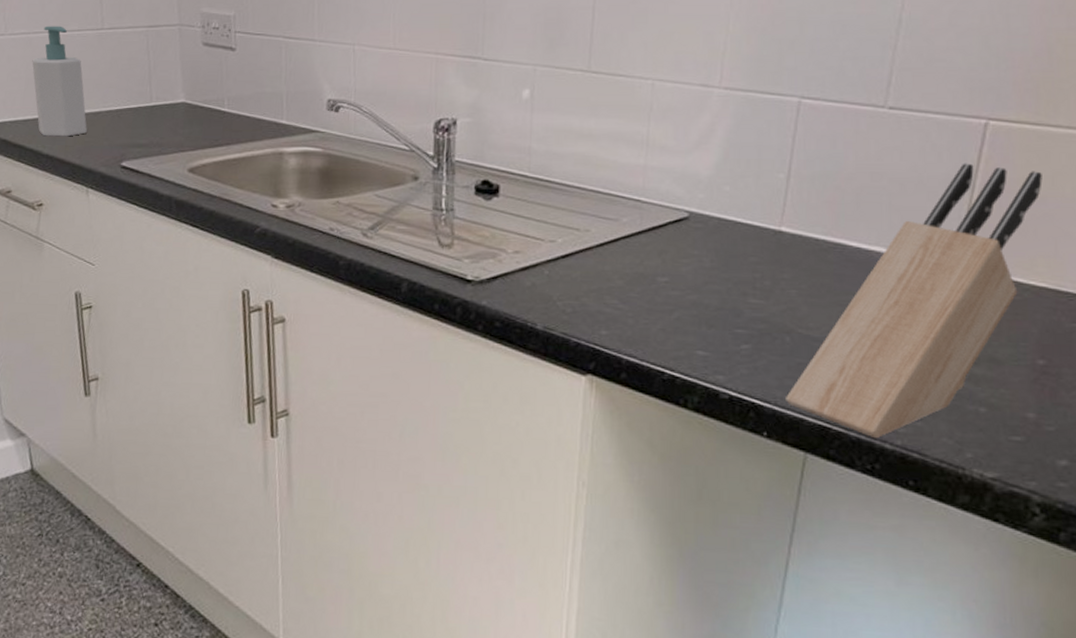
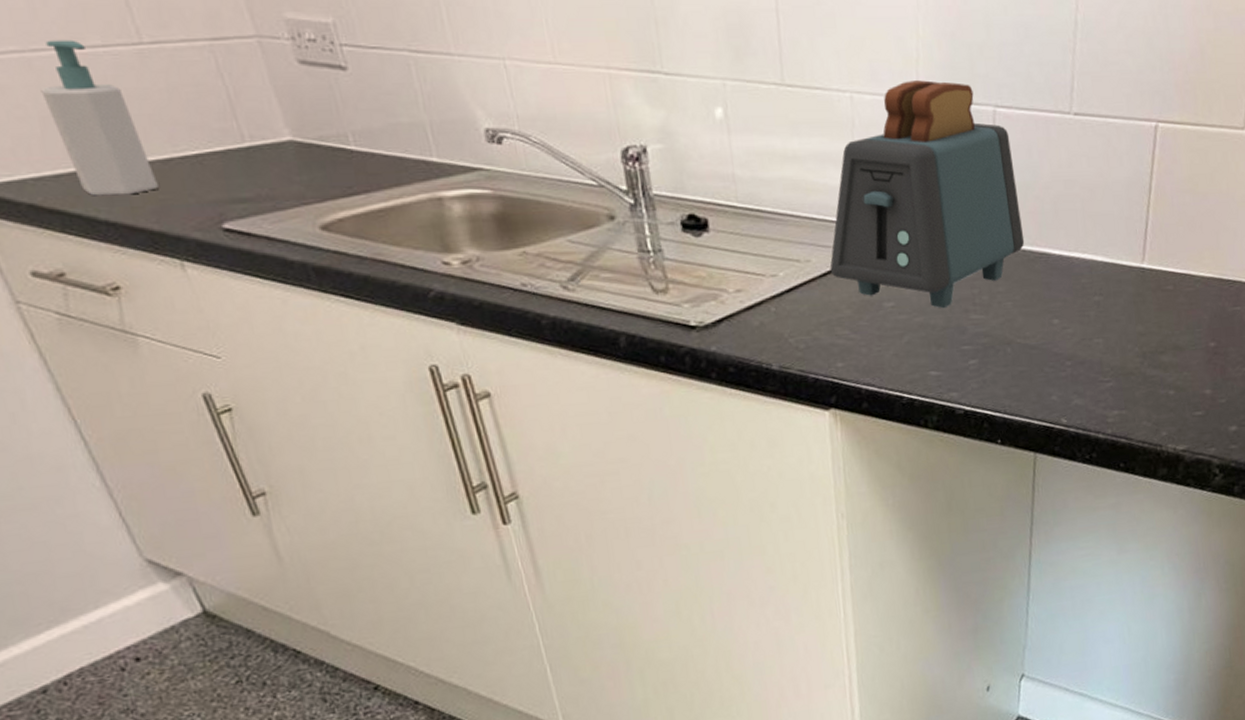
toaster: none [608,71,819,289] -> present [829,80,1025,309]
knife block: present [786,163,1043,439] -> none [1013,165,1204,431]

